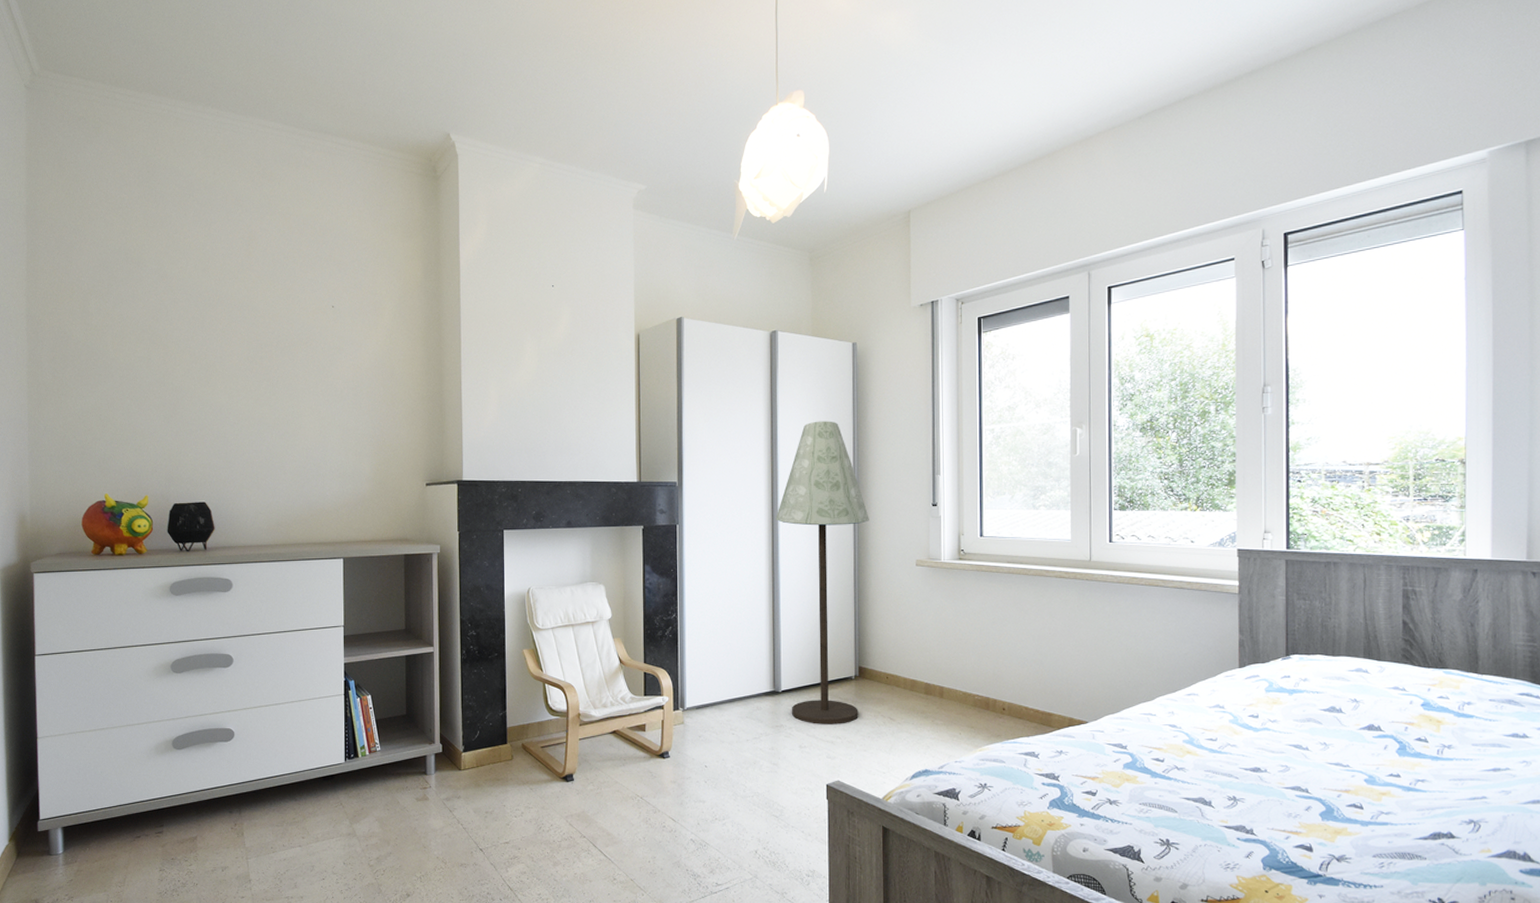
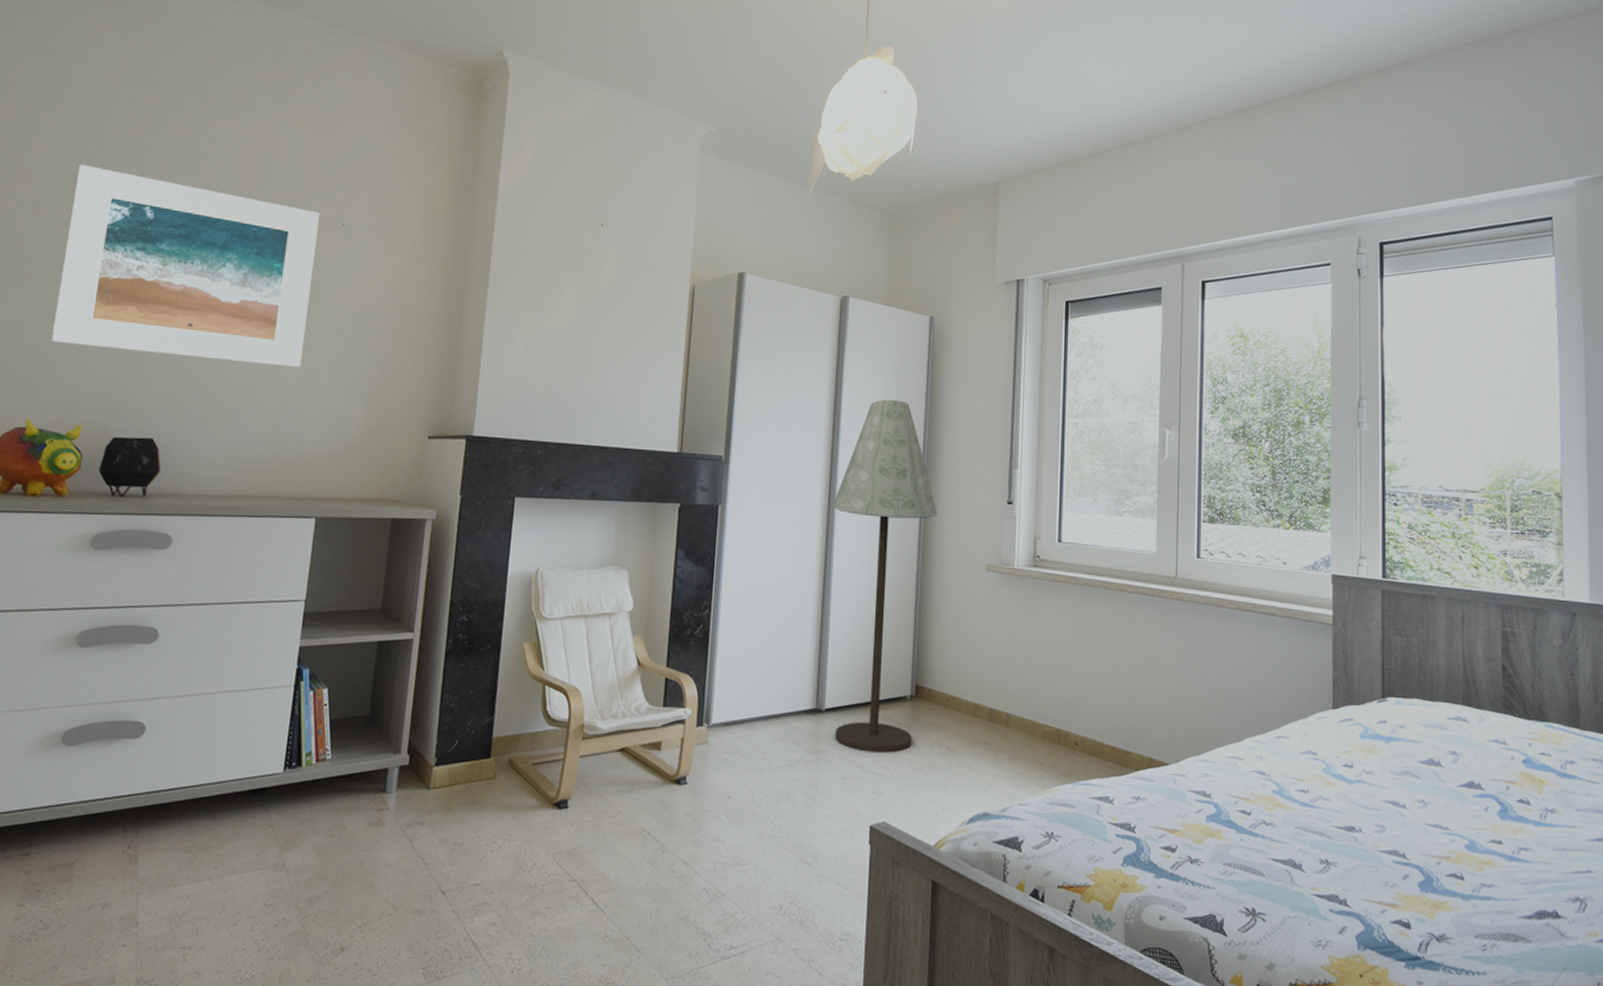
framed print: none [112,275,315,434] -> present [51,164,320,368]

